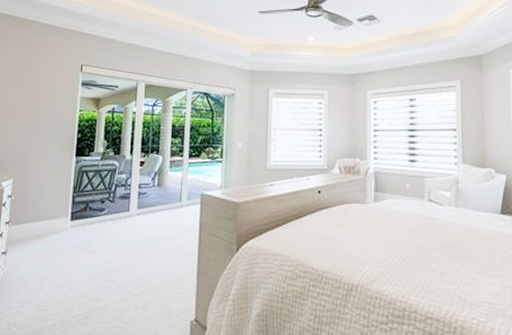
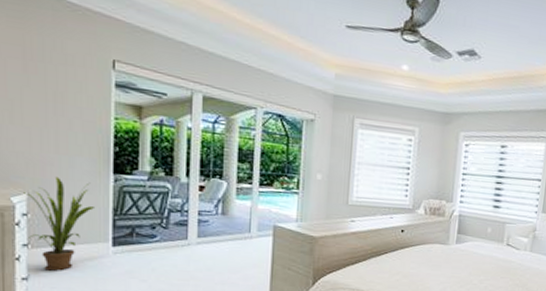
house plant: none [10,162,61,245] -> present [24,176,96,271]

